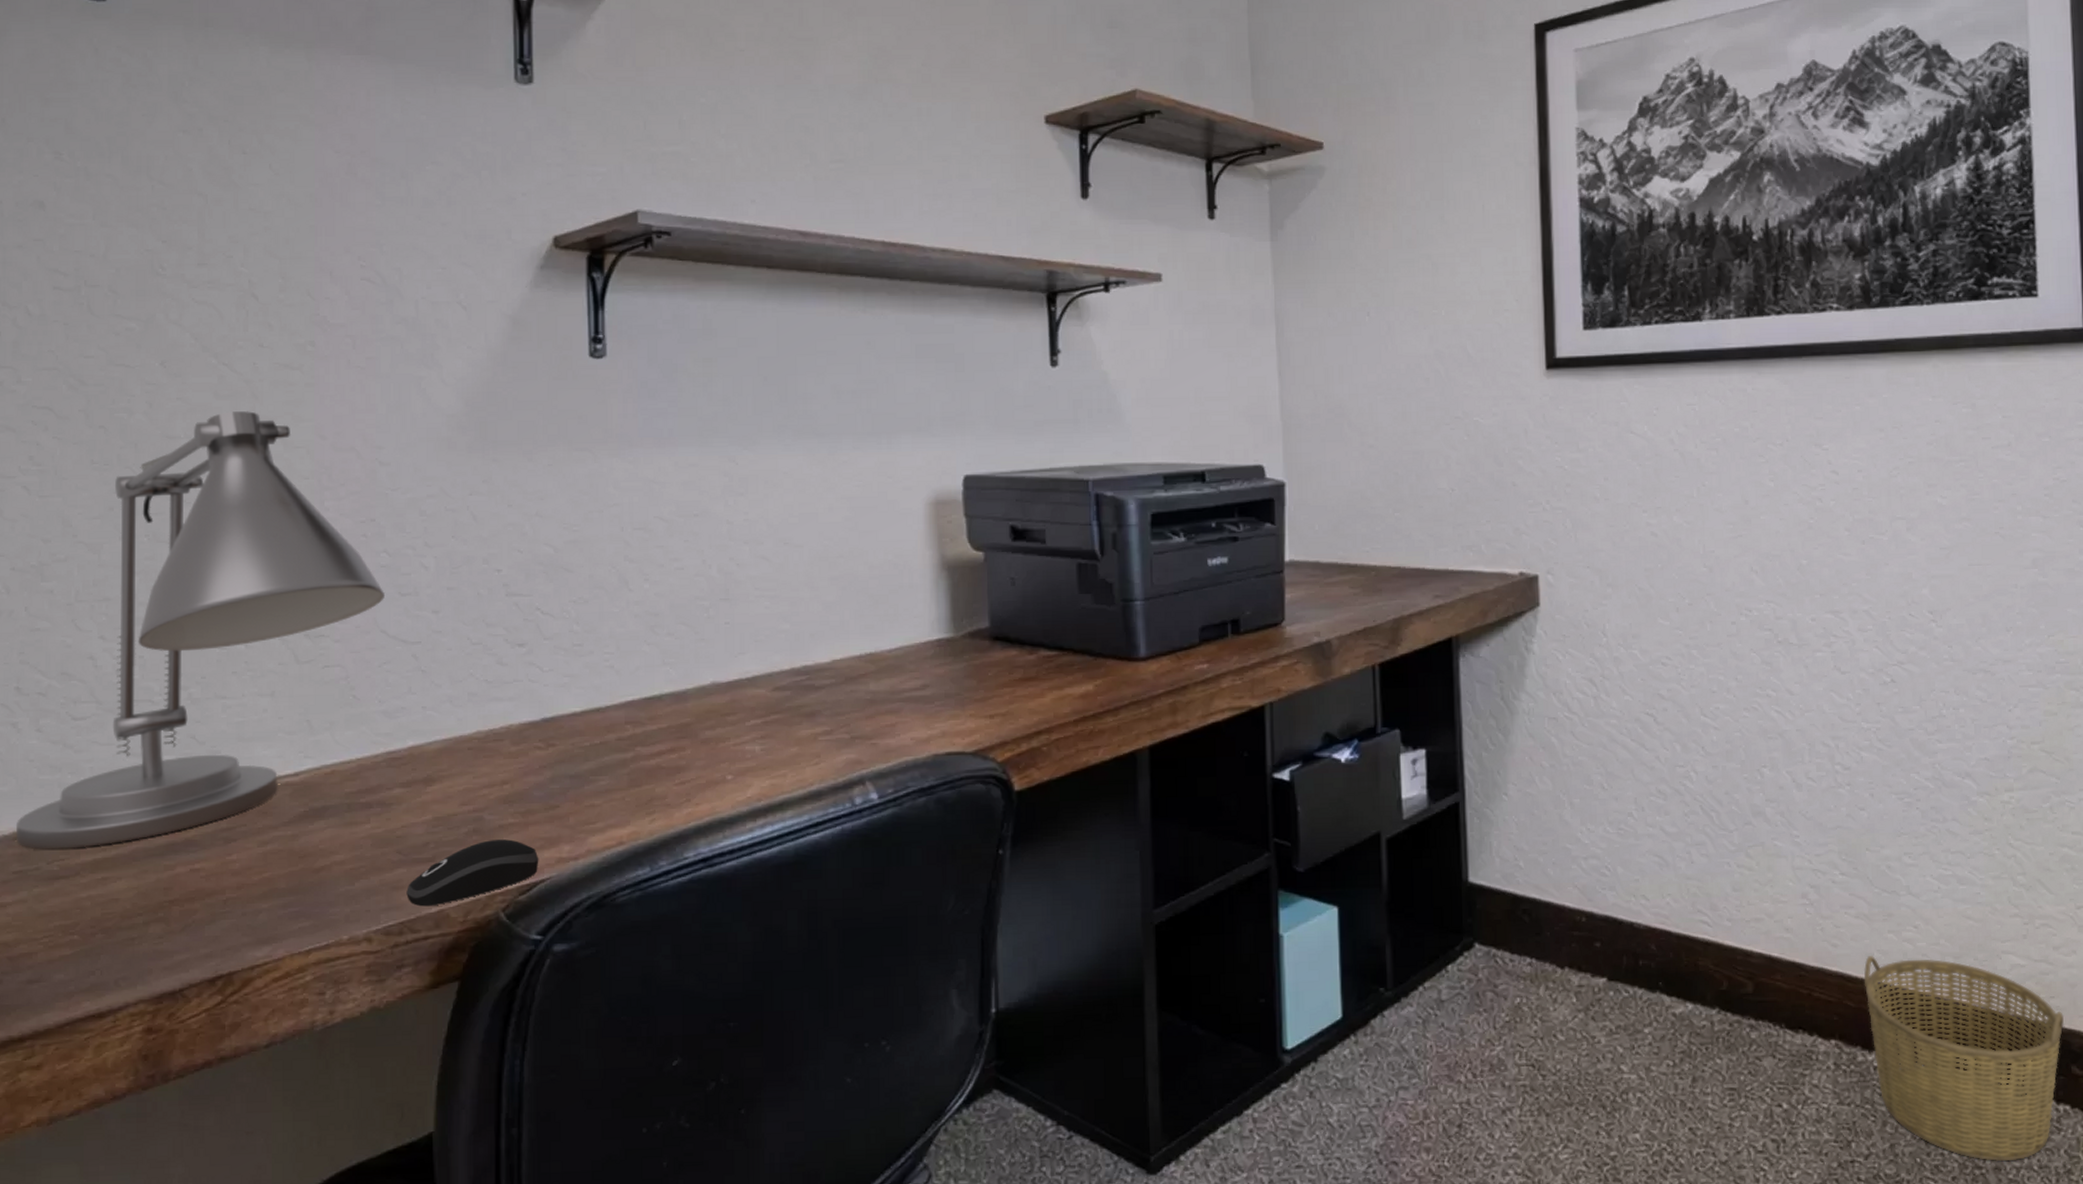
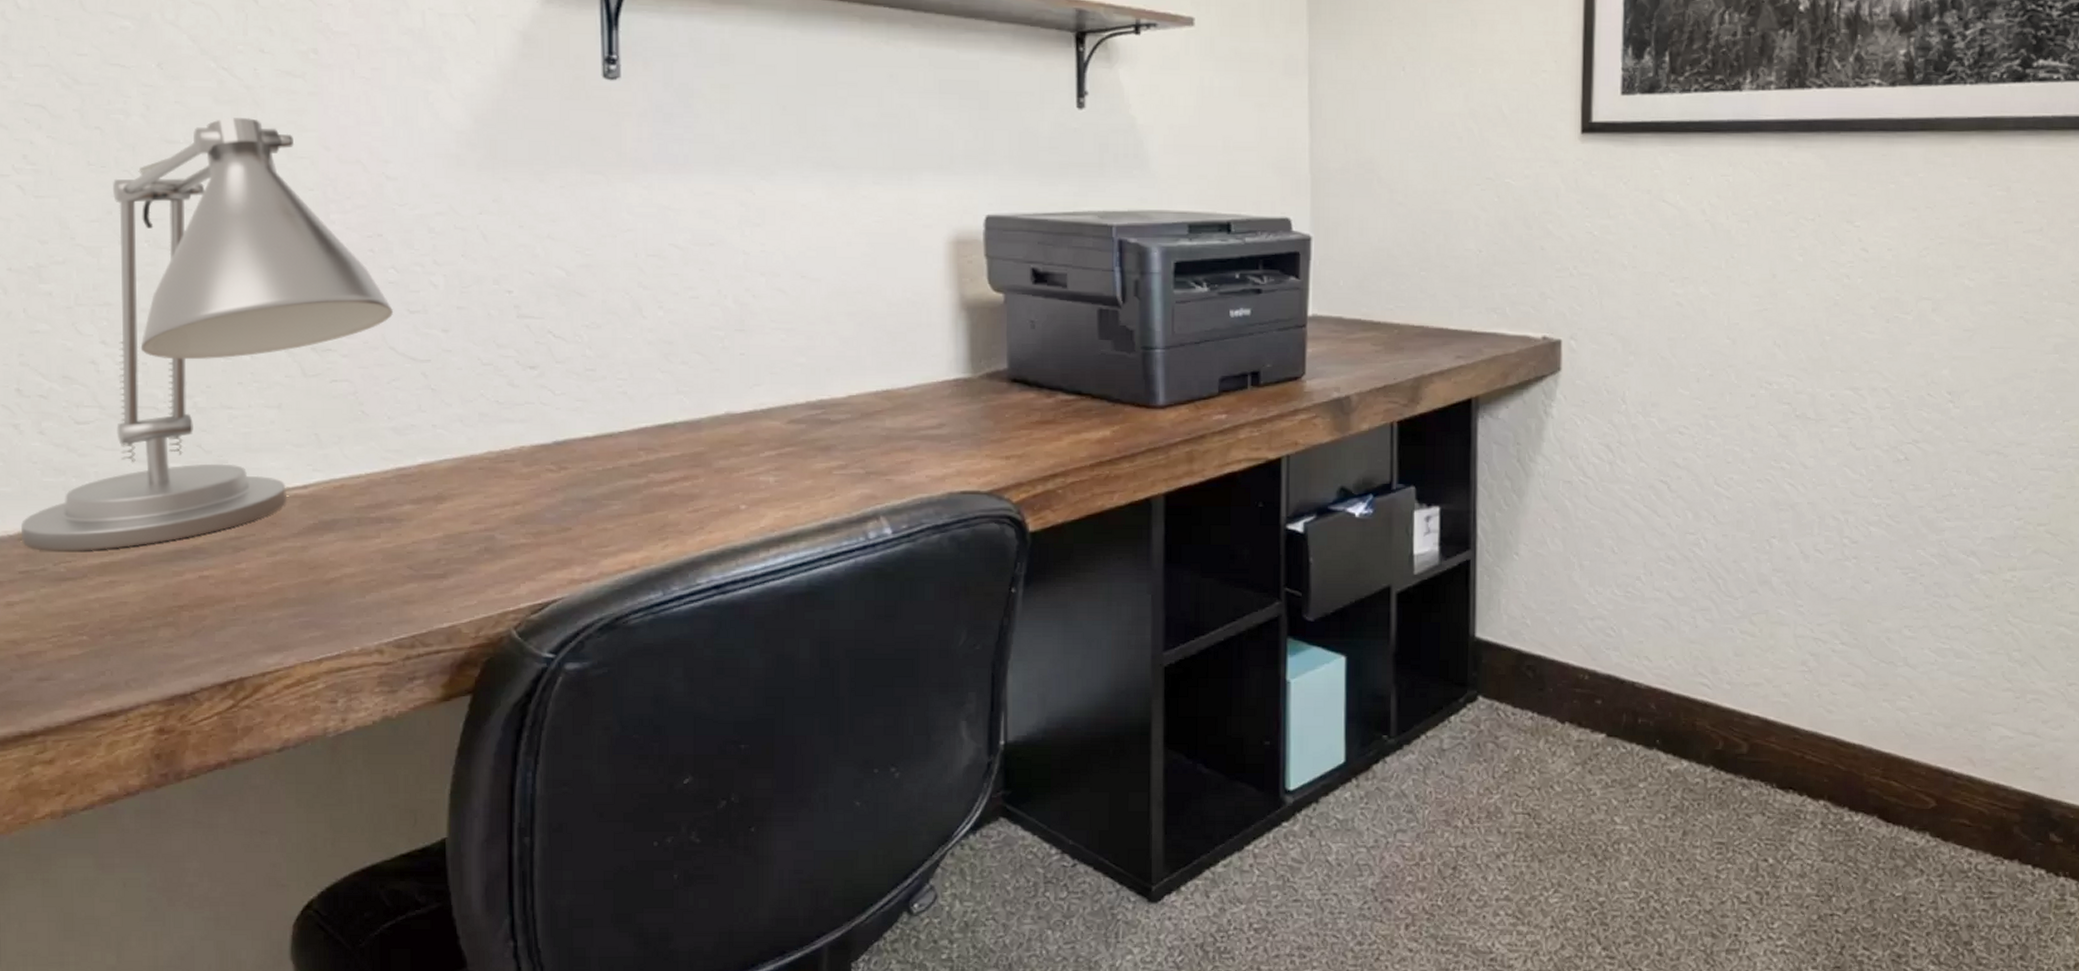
computer mouse: present [406,839,539,907] -> none [418,559,551,621]
basket: present [1863,956,2064,1162] -> none [1855,723,2046,920]

